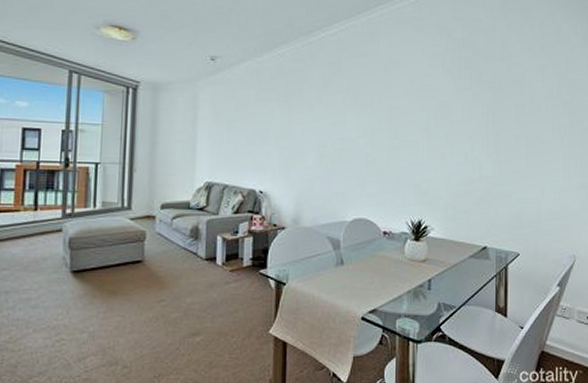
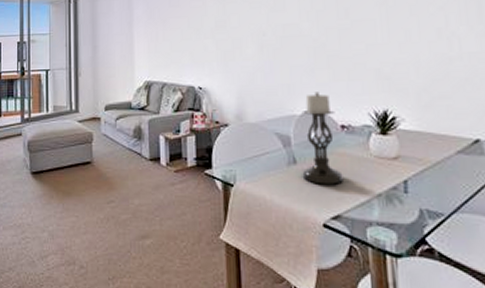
candle holder: none [347,201,381,283] -> present [301,92,343,185]

